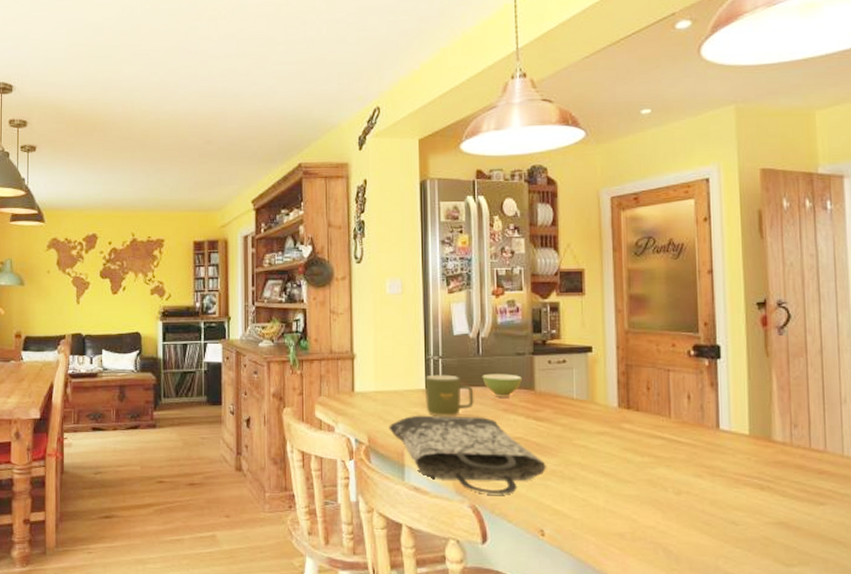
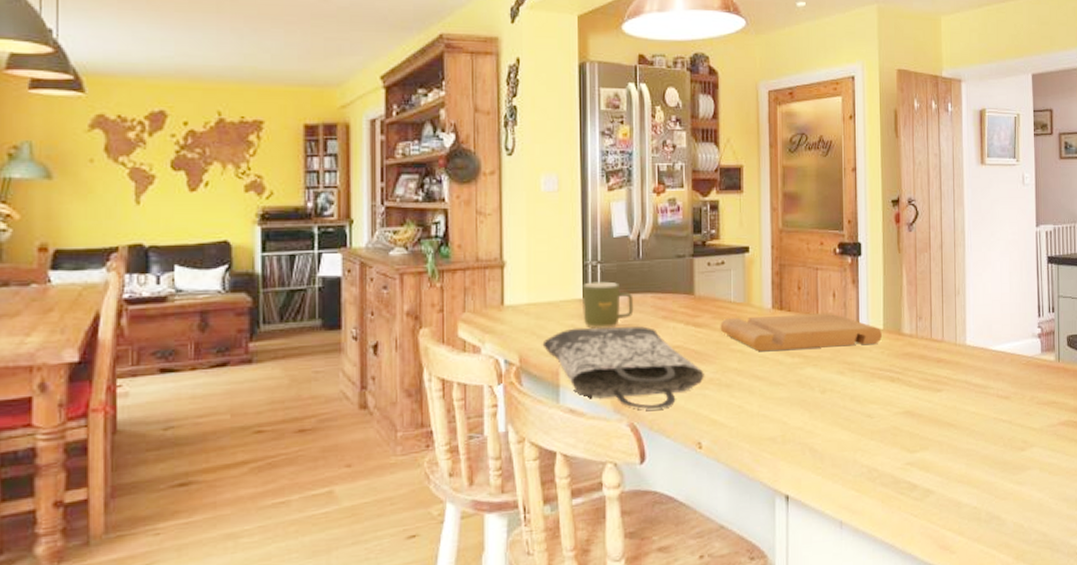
bowl: present [482,373,522,398] -> none [642,278,682,304]
cutting board: none [562,414,747,450] -> present [720,313,882,352]

